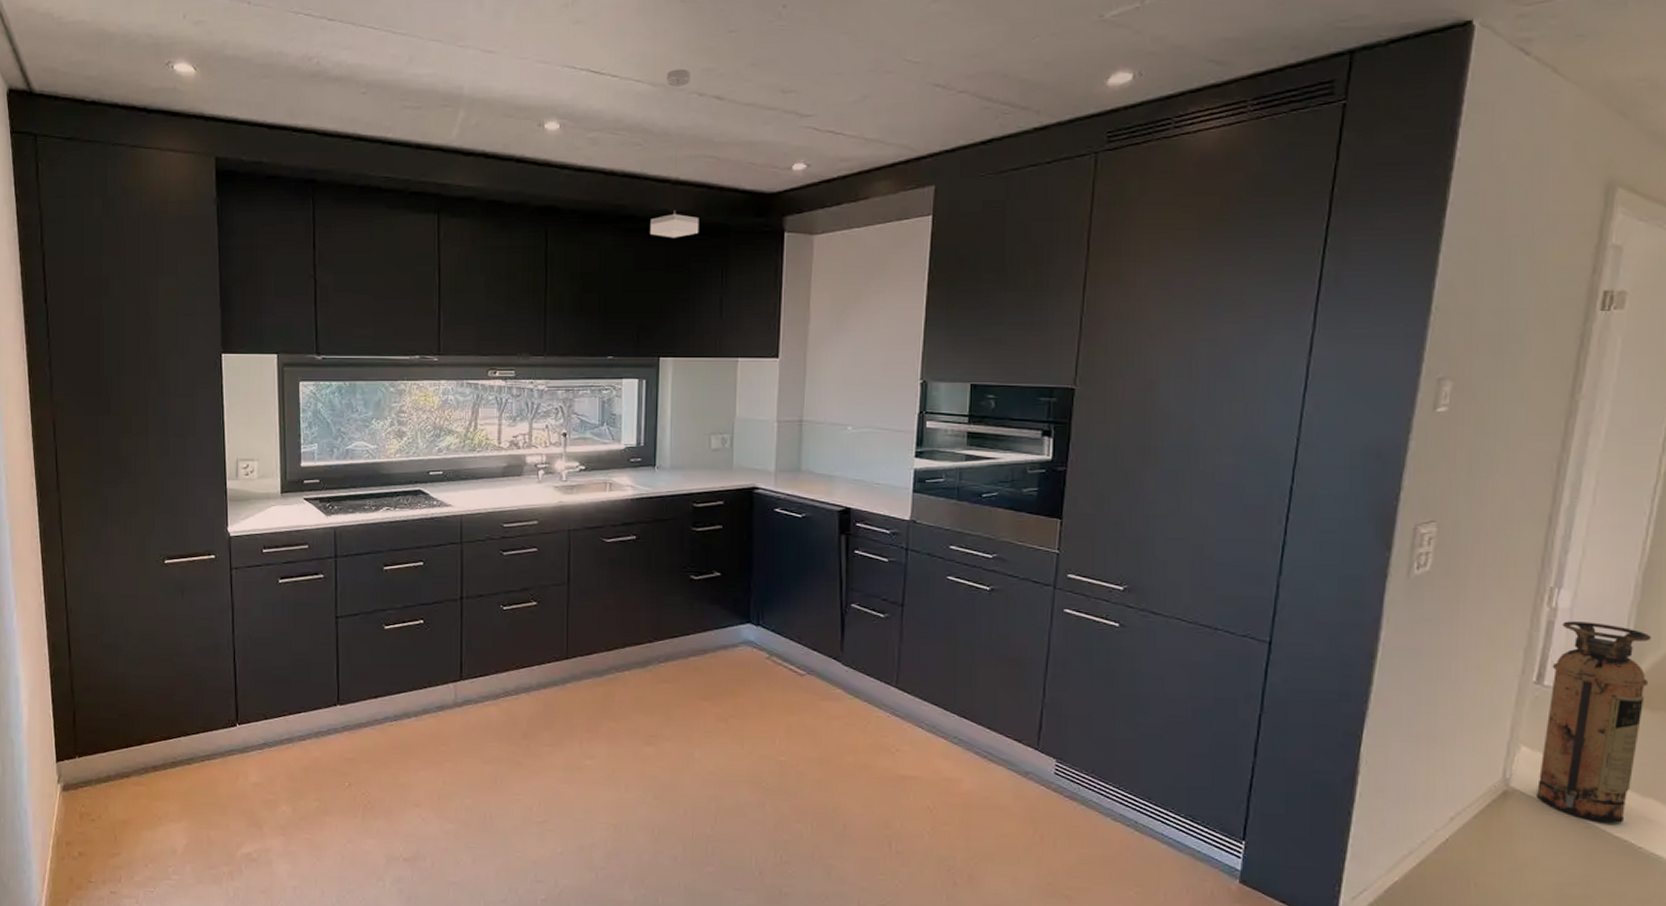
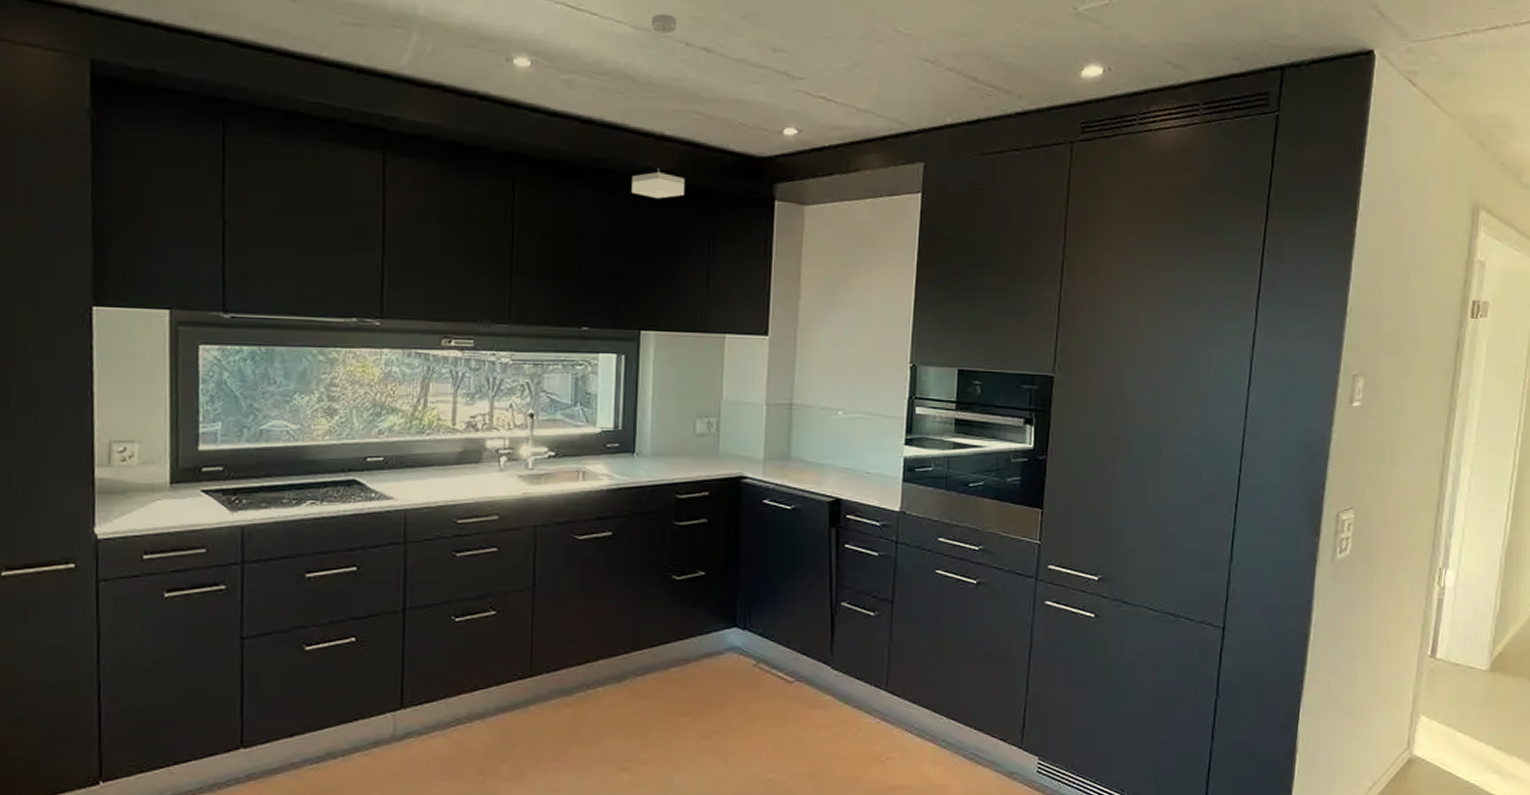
fire extinguisher: present [1537,621,1652,823] -> none [1433,599,1513,782]

